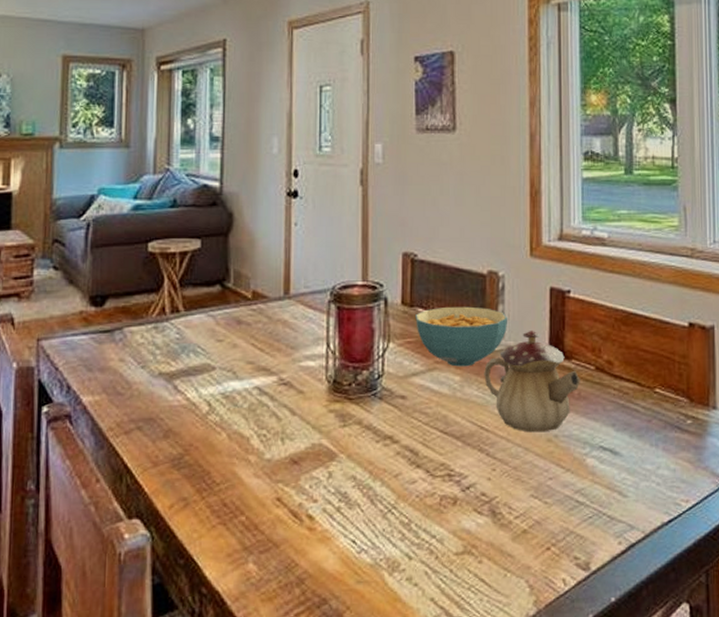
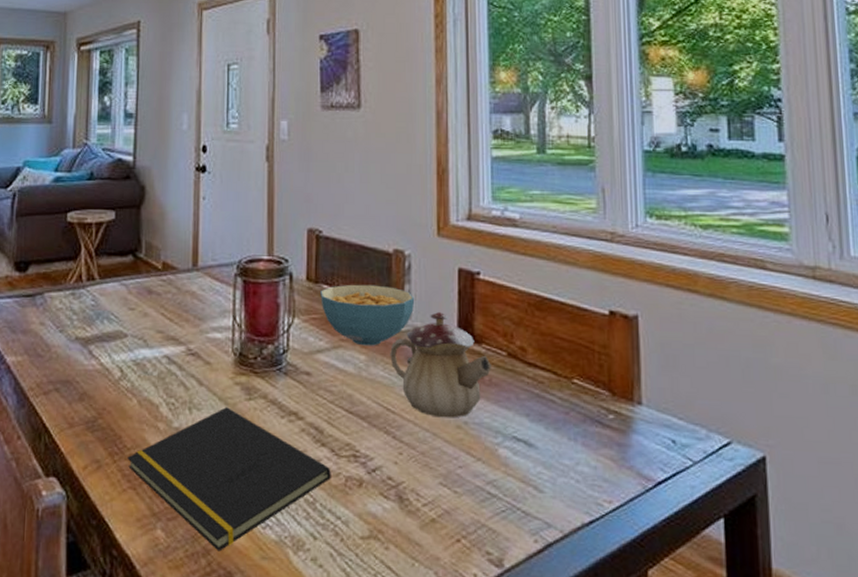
notepad: none [216,435,426,580] -> present [127,407,331,552]

